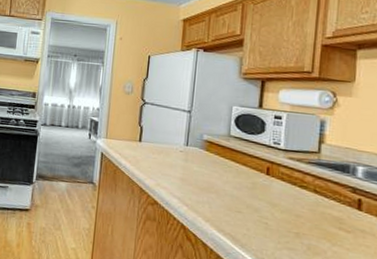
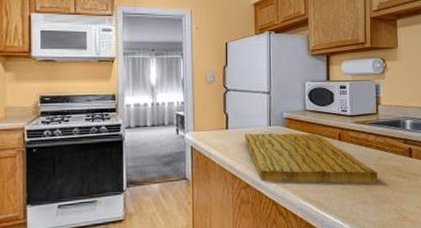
cutting board: none [157,149,312,232] -> present [244,133,378,184]

